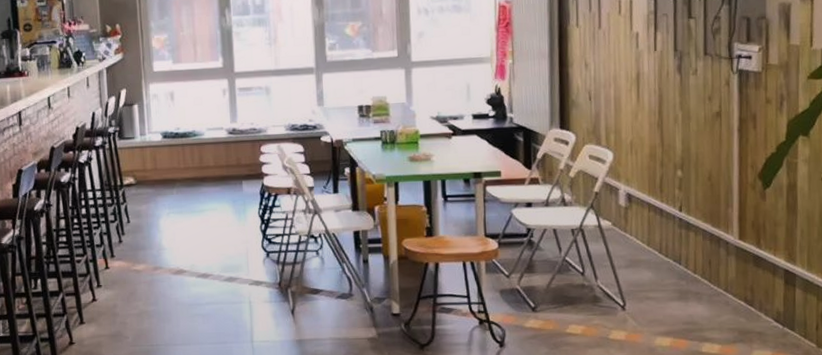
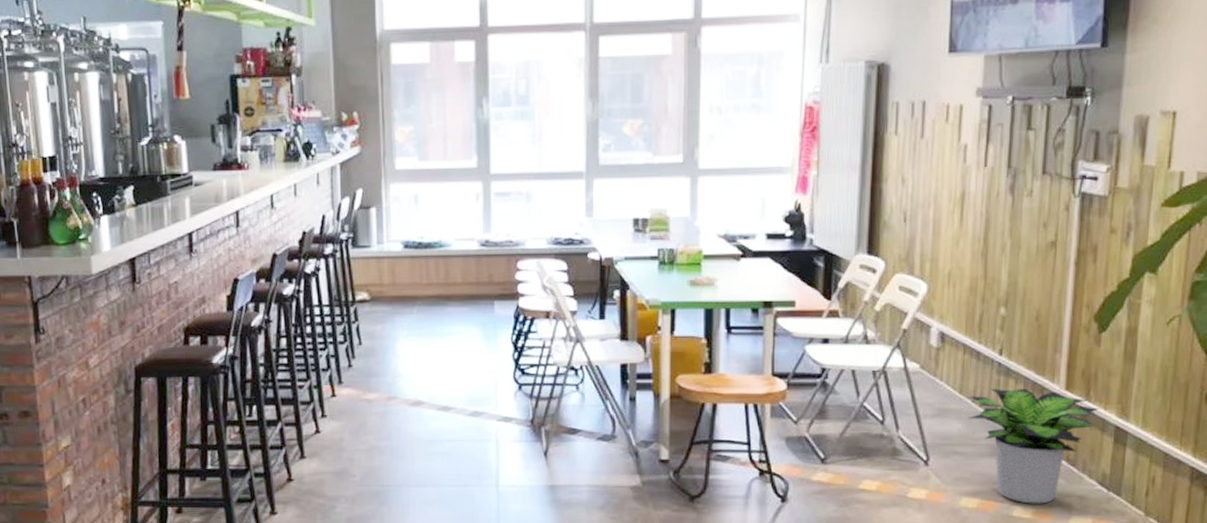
potted plant: none [656,240,780,341] -> present [968,388,1110,504]

